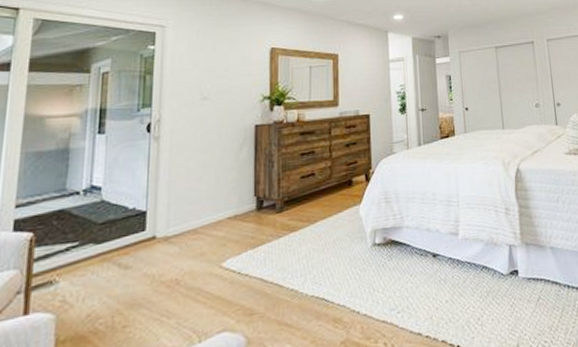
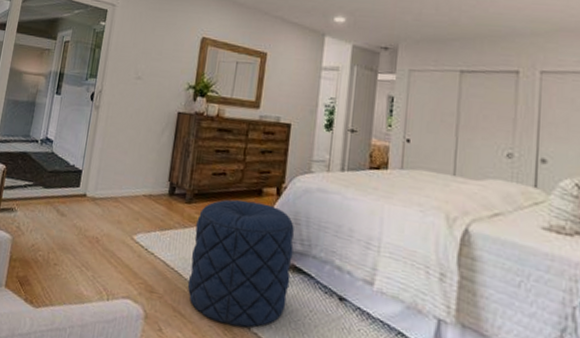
pouf: none [290,191,389,319] -> present [187,199,294,328]

